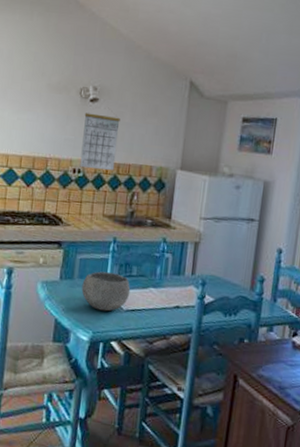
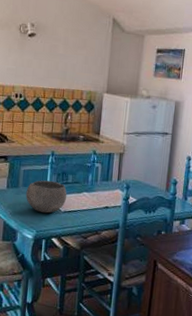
calendar: present [80,110,120,170] -> none [21,43,55,95]

